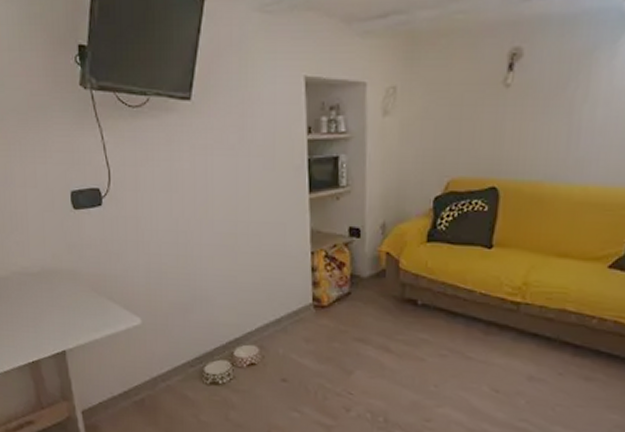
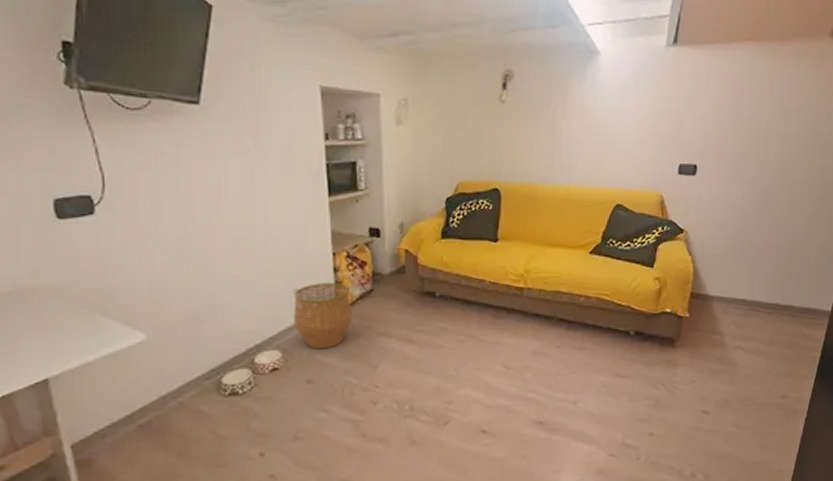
basket: none [271,282,329,350] -> present [293,283,353,350]

